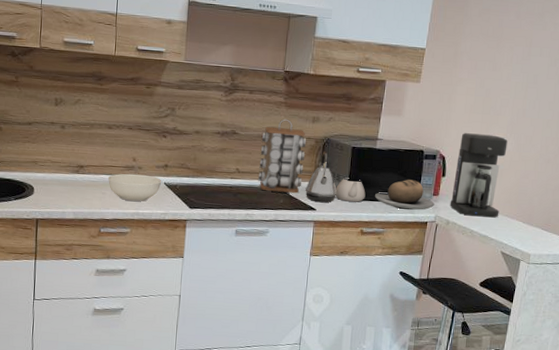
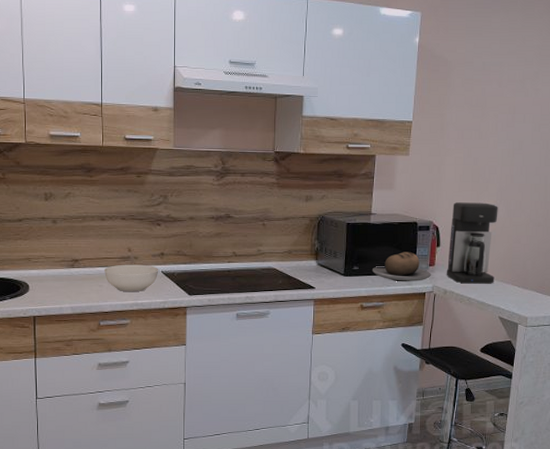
spice rack: present [258,119,307,193] -> none [256,199,301,273]
kettle: present [305,151,337,203] -> none [303,229,335,281]
teapot: present [335,178,366,202] -> none [333,254,363,278]

